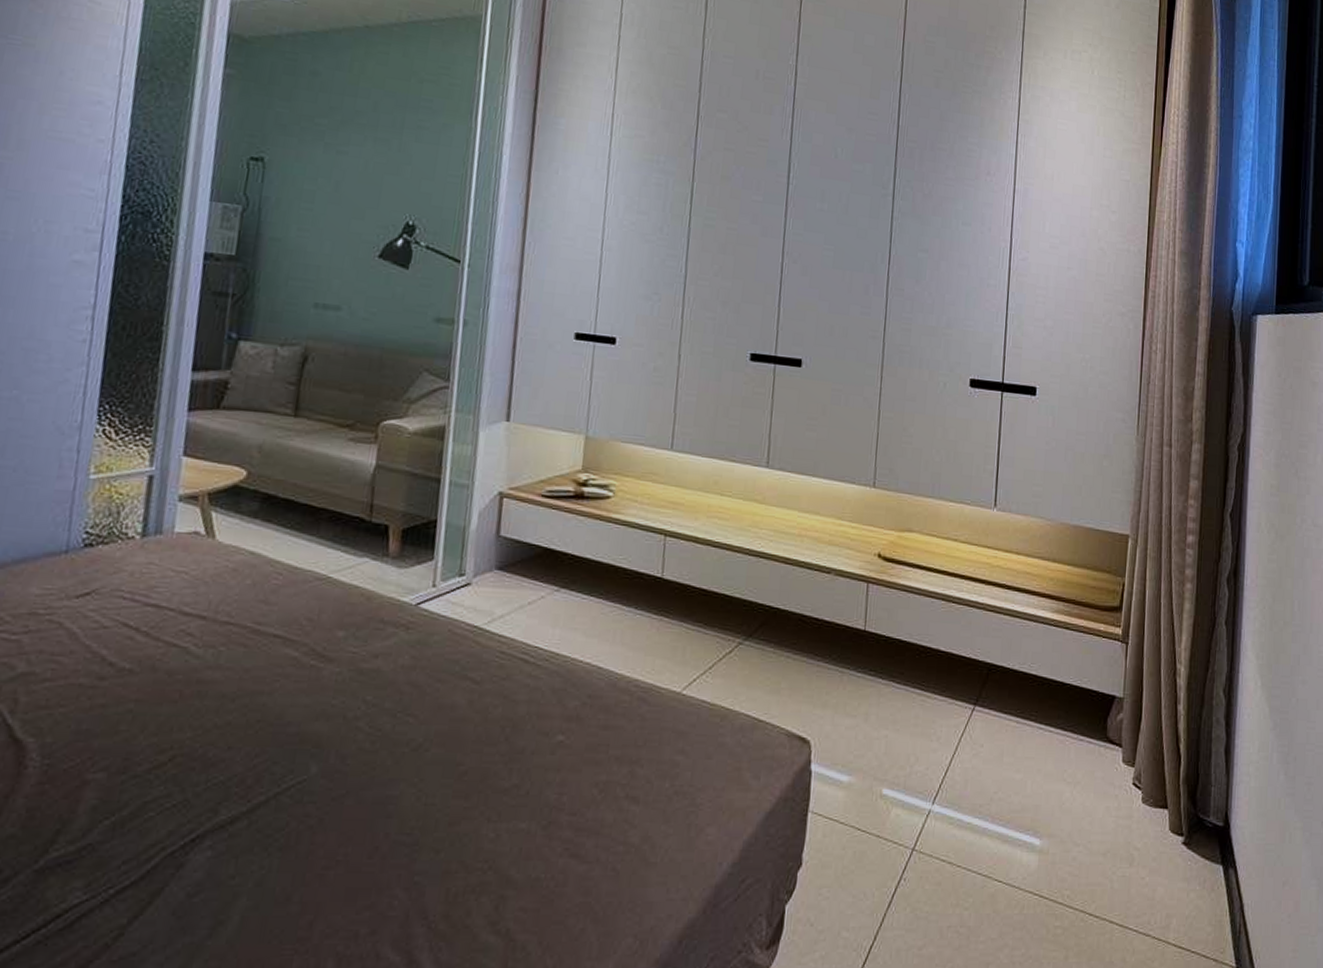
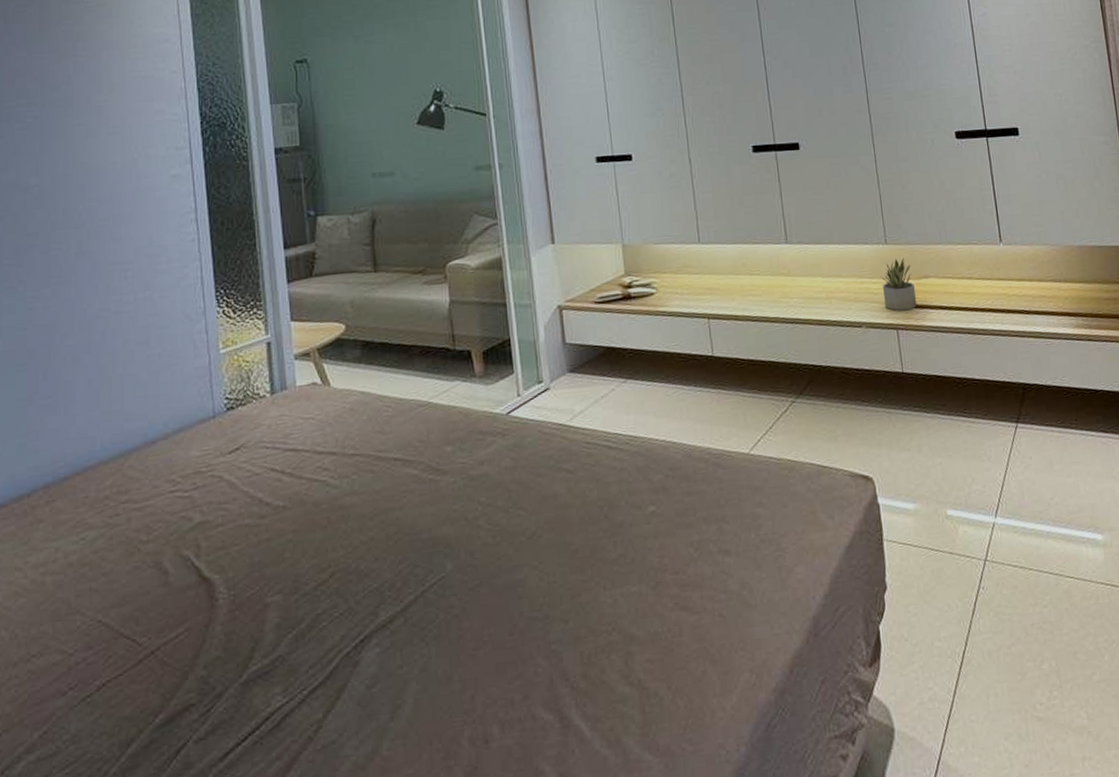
succulent plant: none [860,505,896,564] -> present [881,258,918,311]

